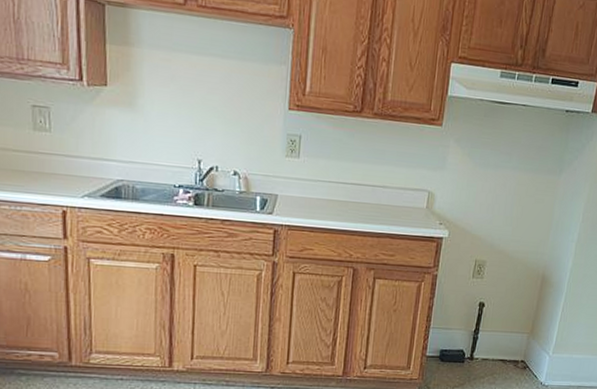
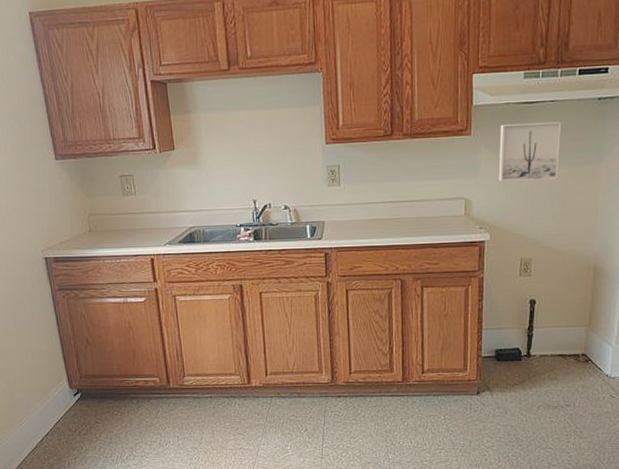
wall art: none [463,120,529,185] -> present [498,121,561,183]

